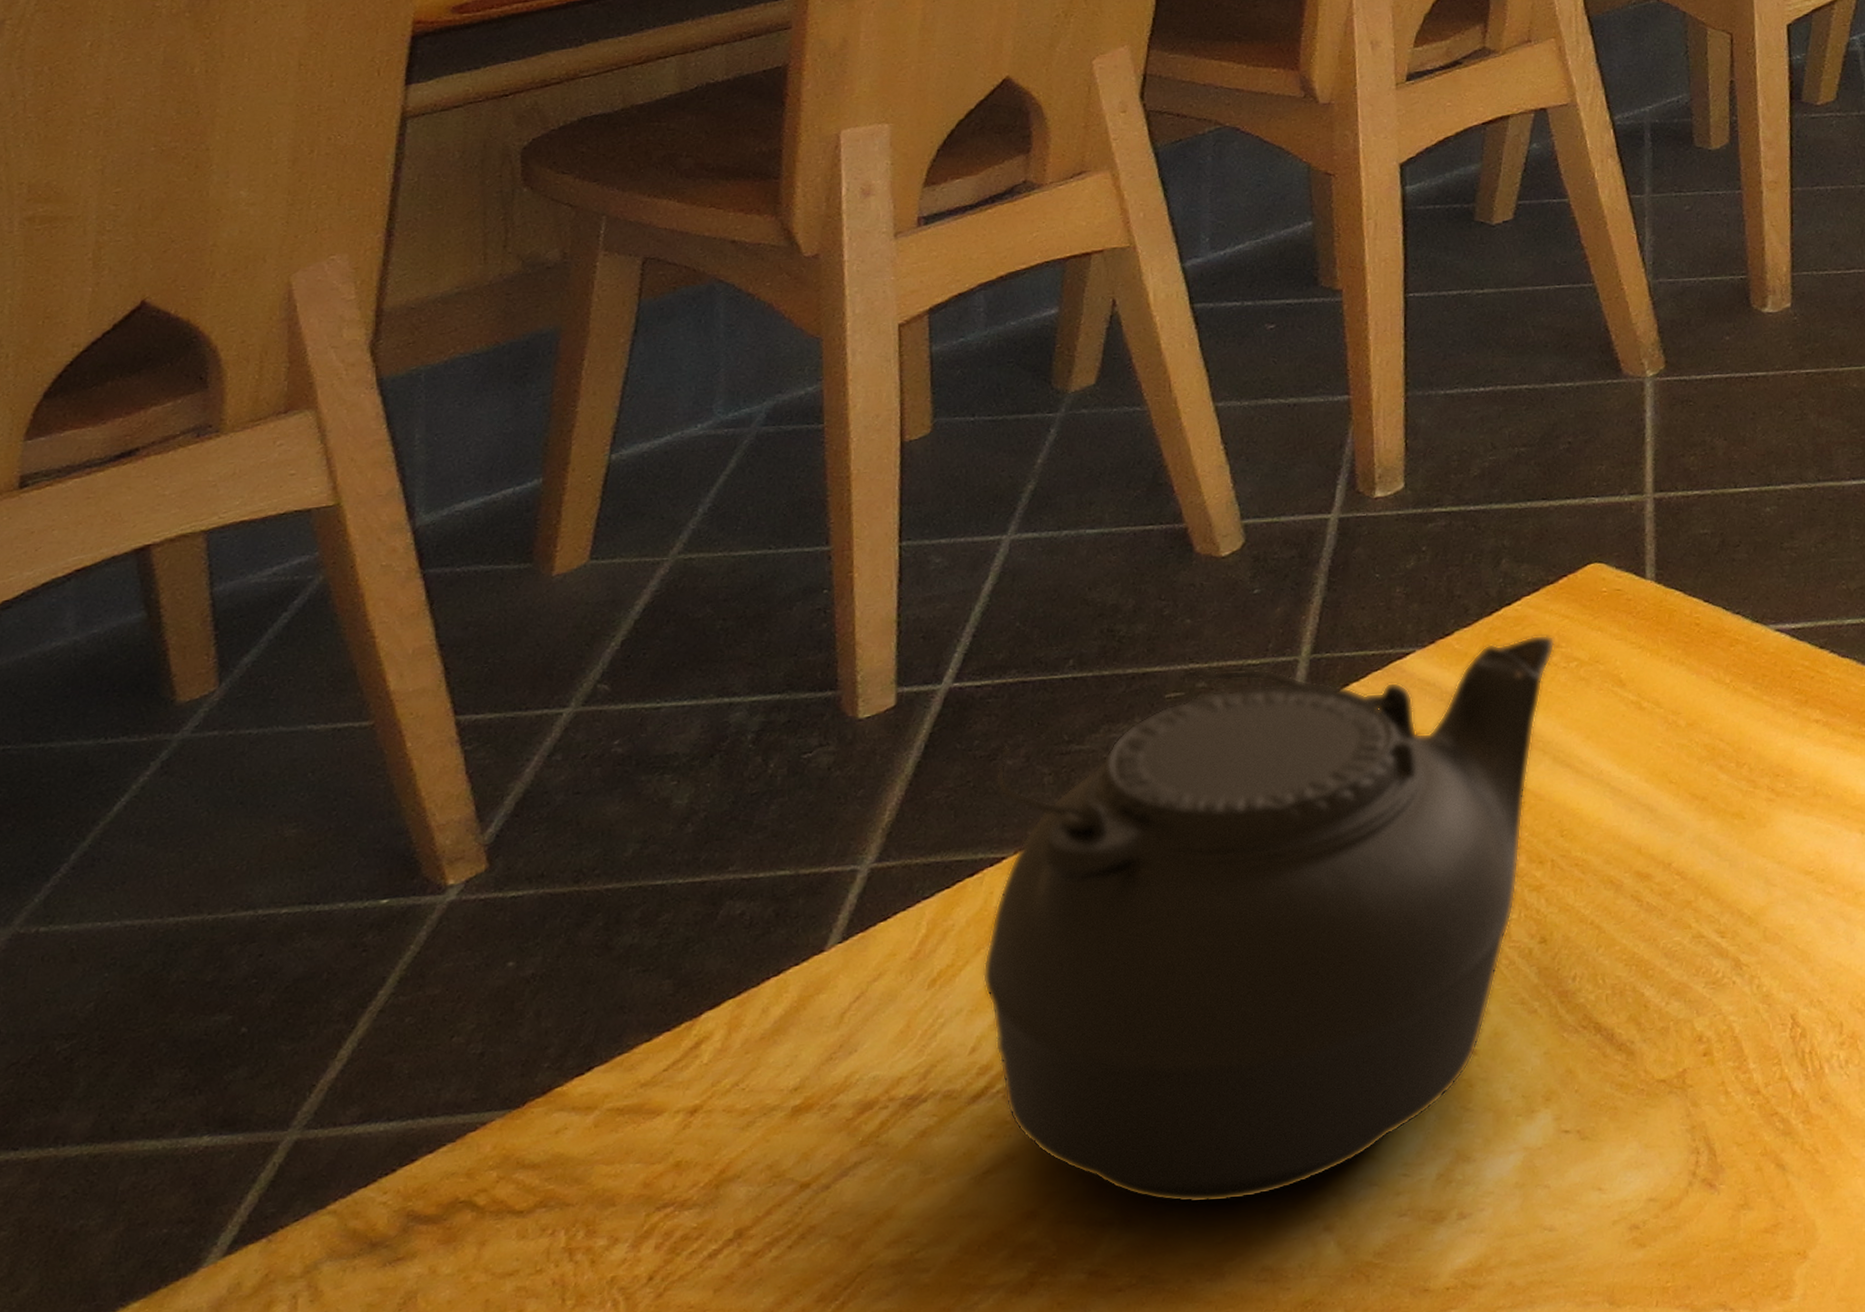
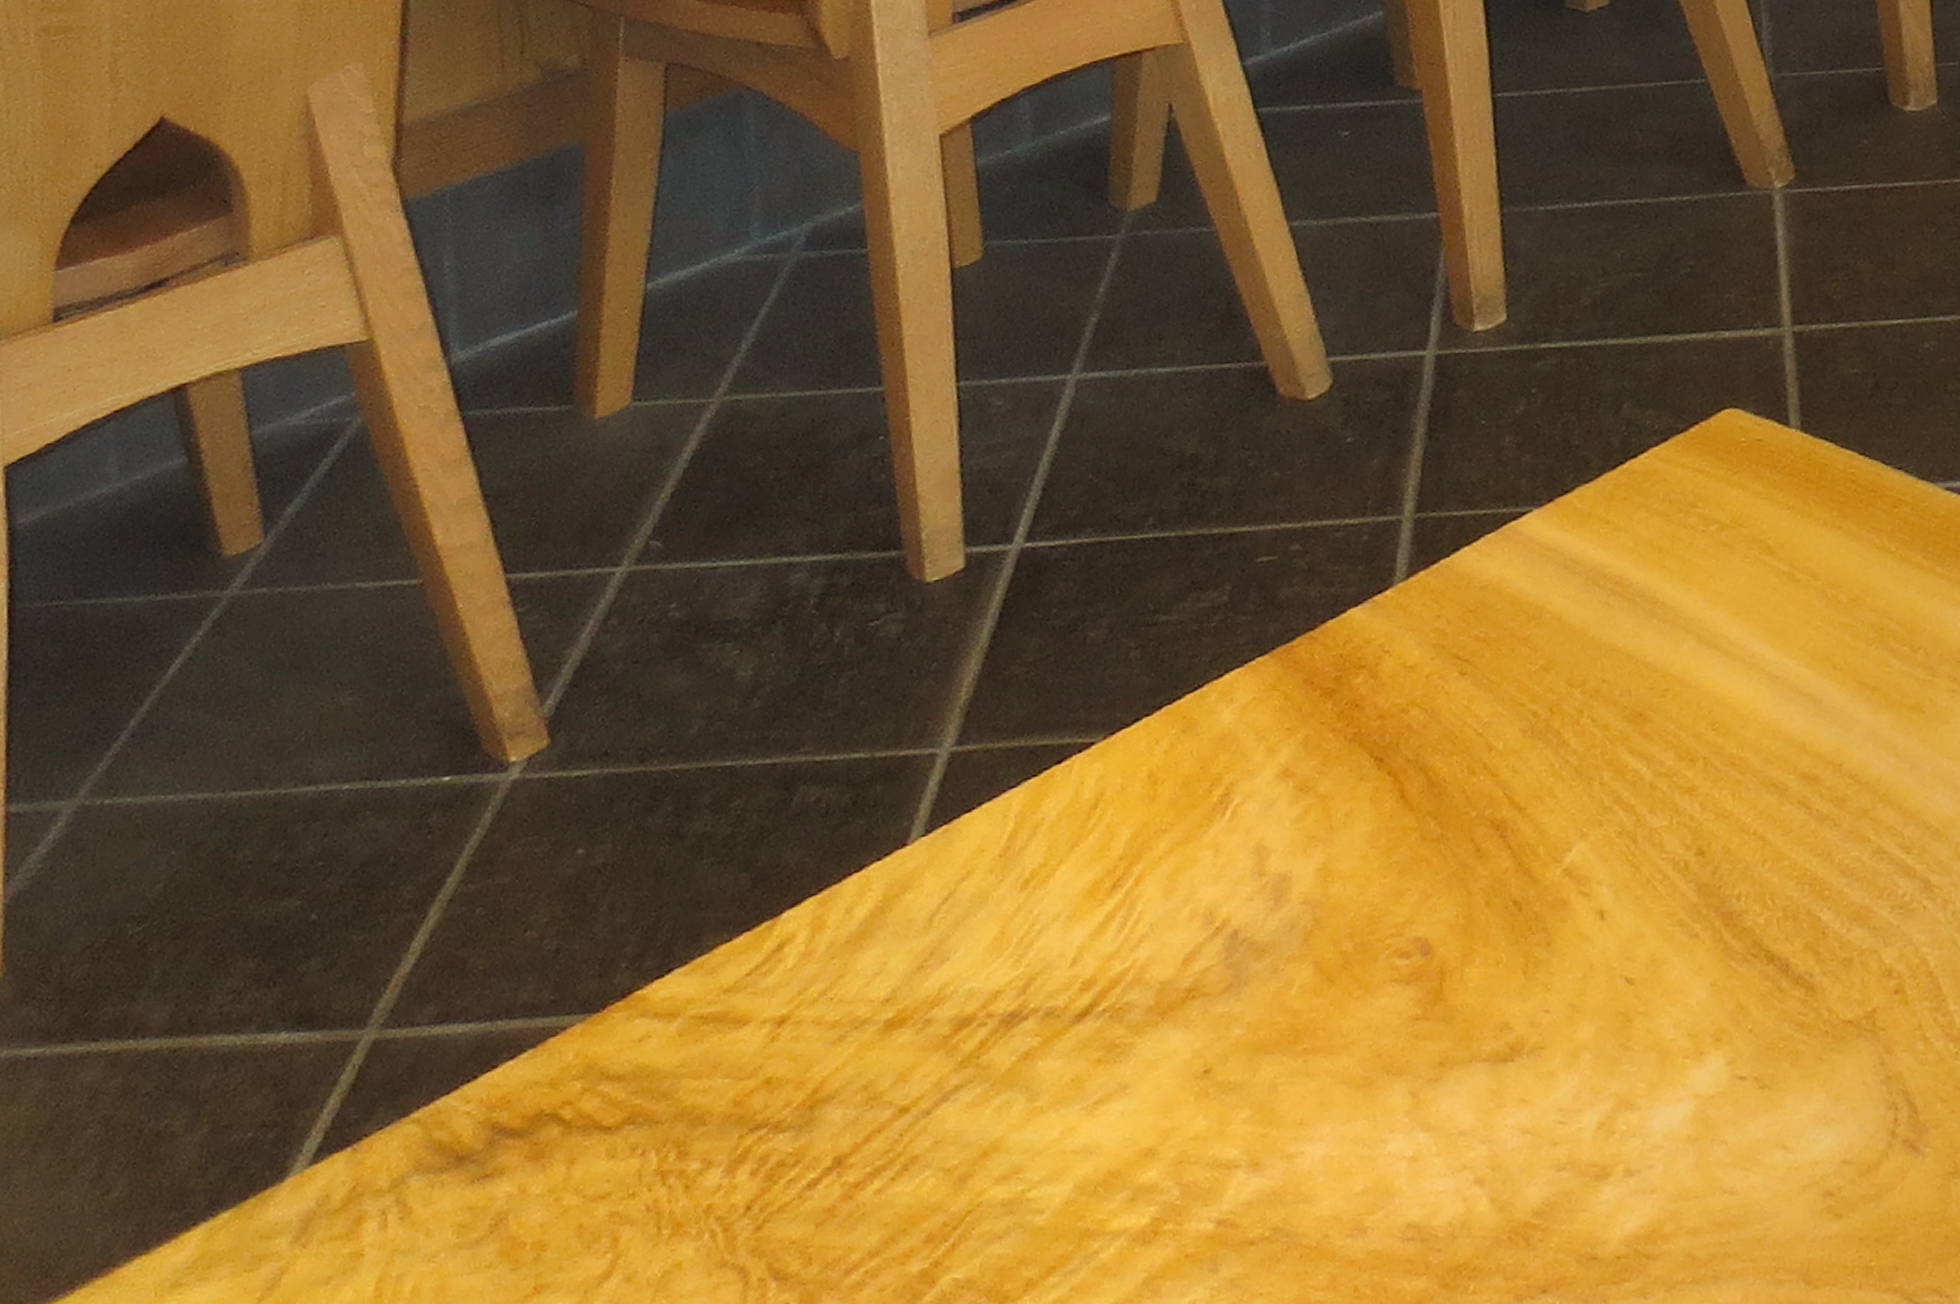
teapot: present [982,634,1555,1204] -> none [1078,492,1691,1147]

